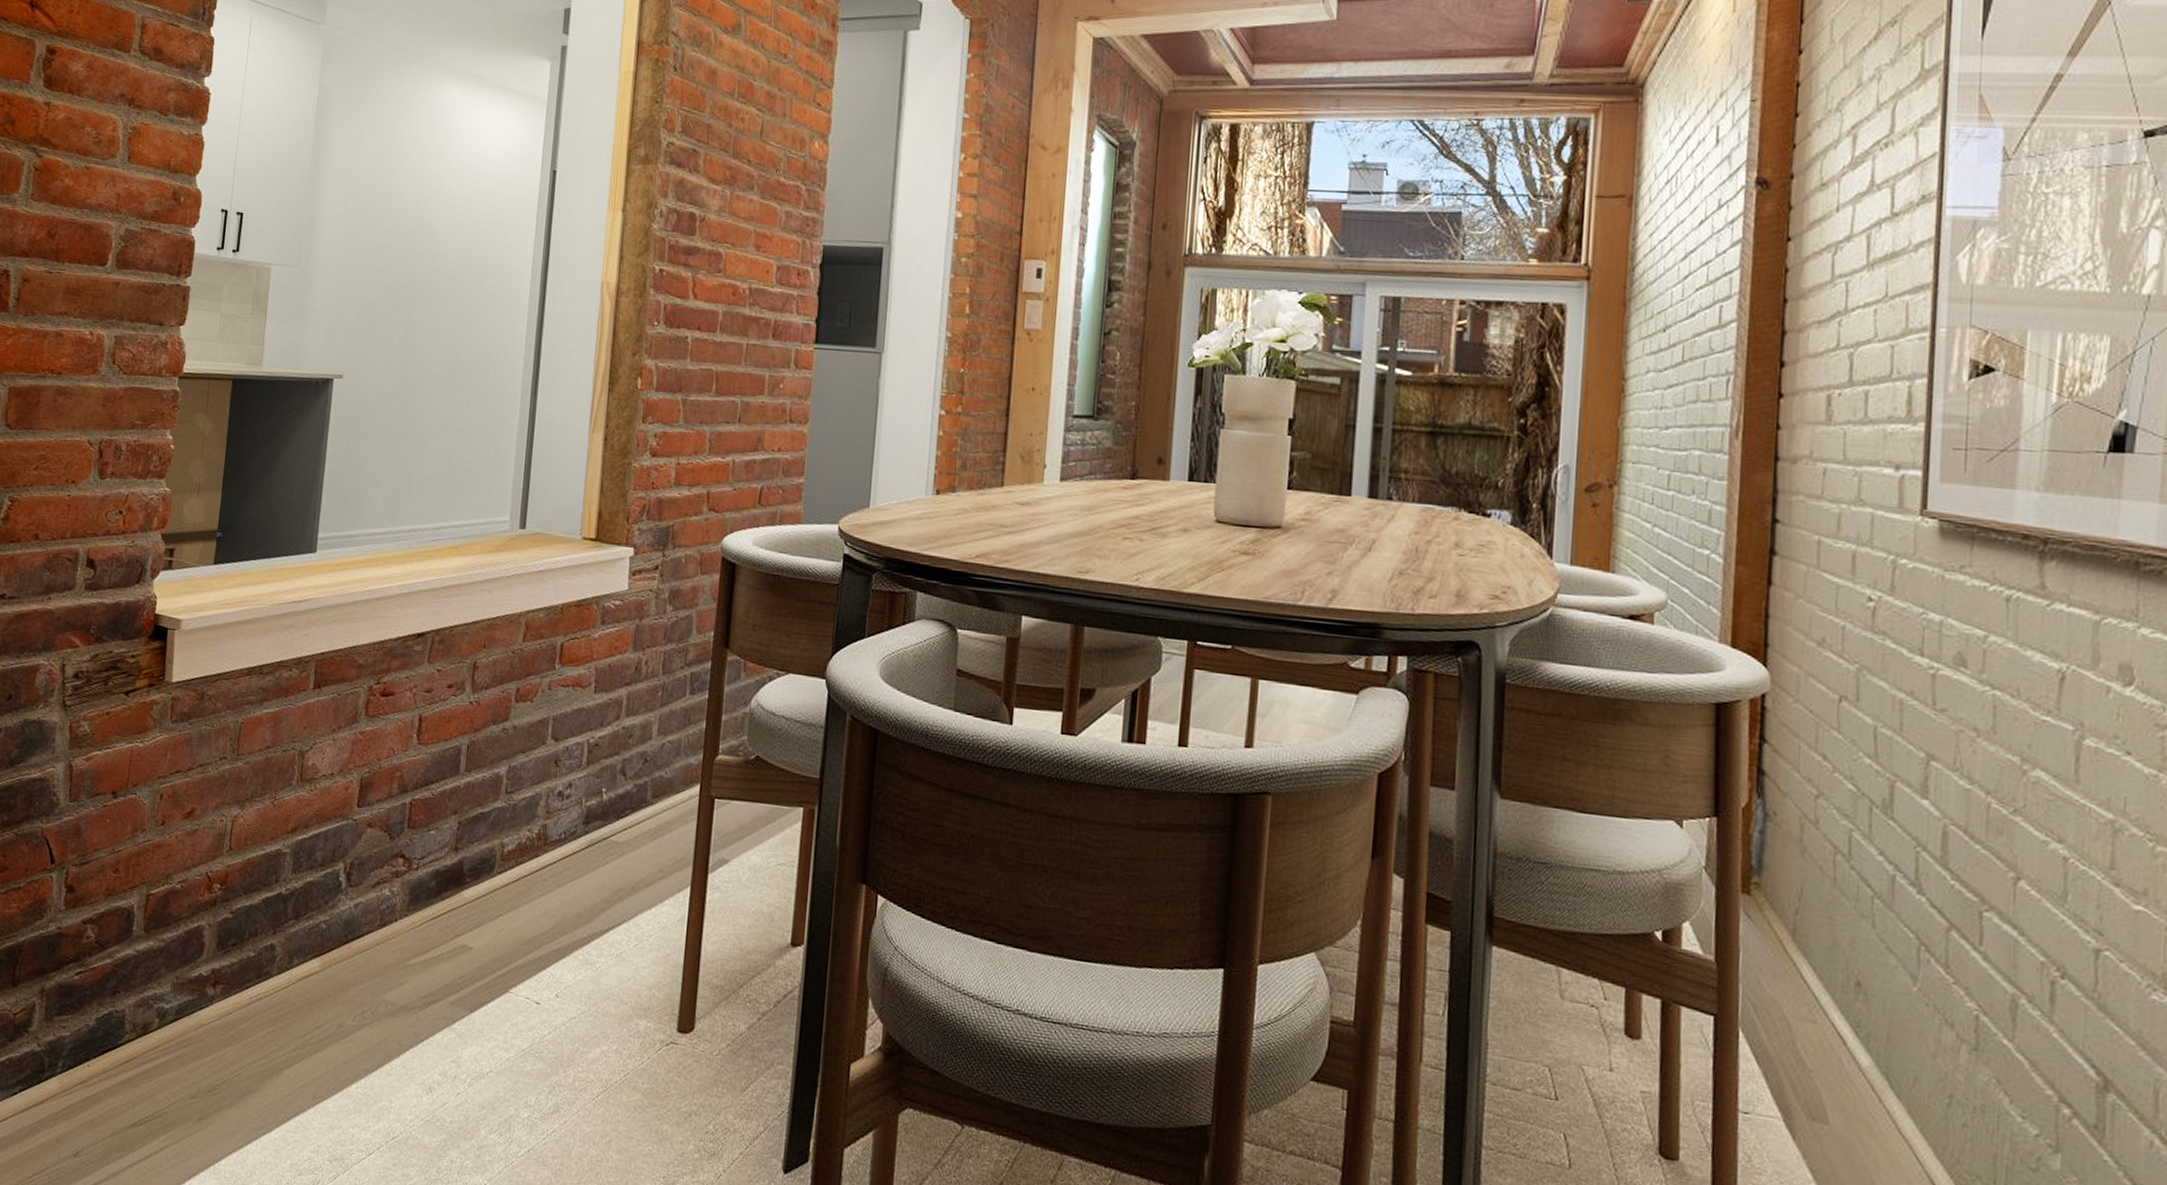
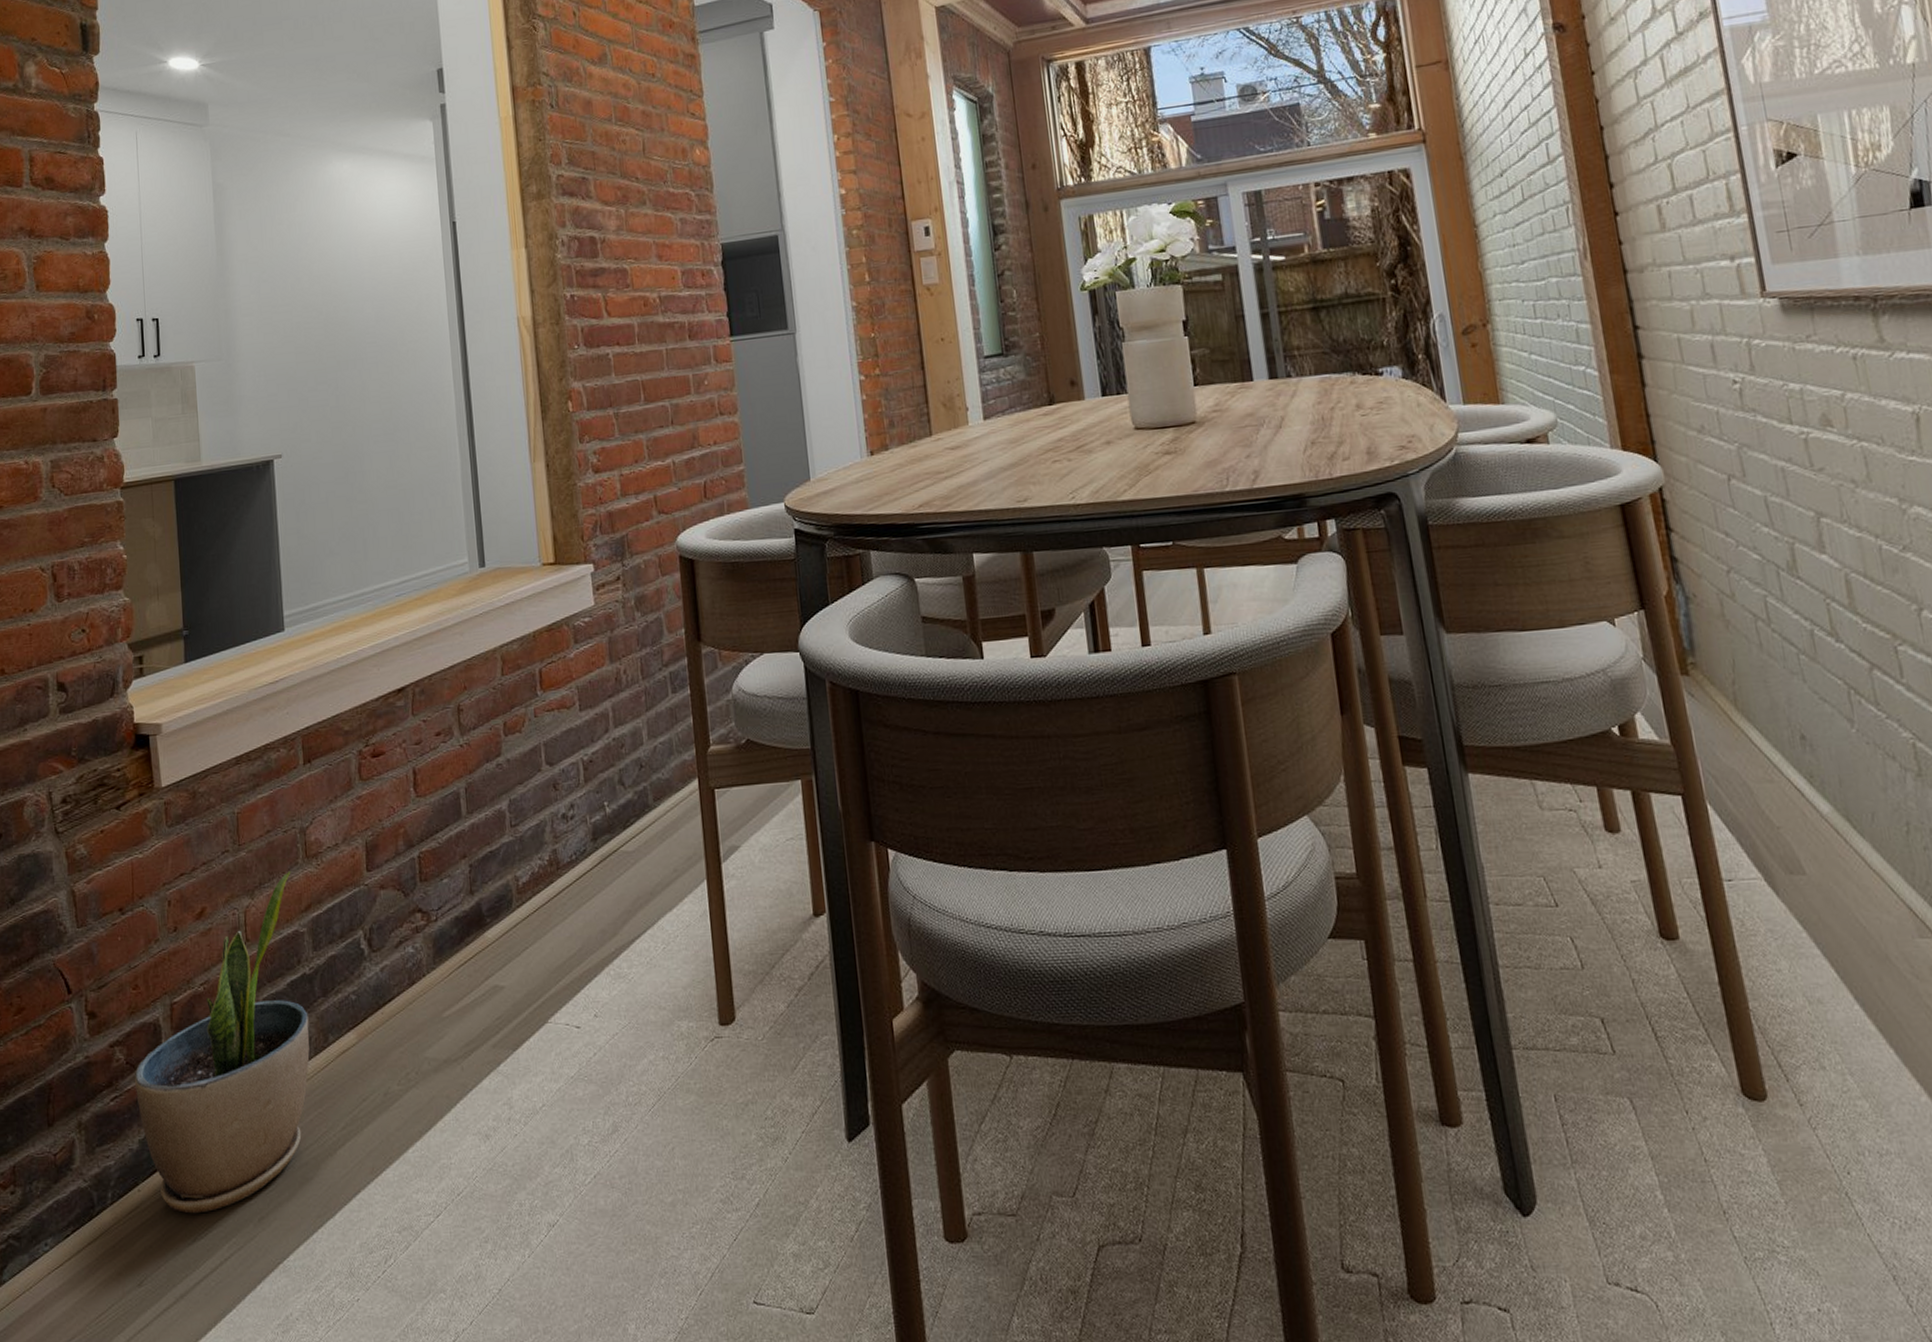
potted plant: none [100,790,284,1101] -> present [134,870,310,1214]

